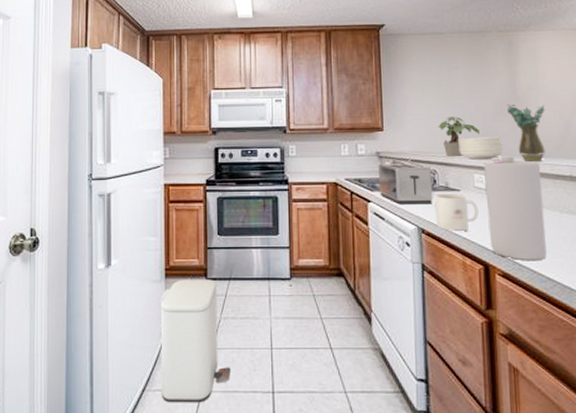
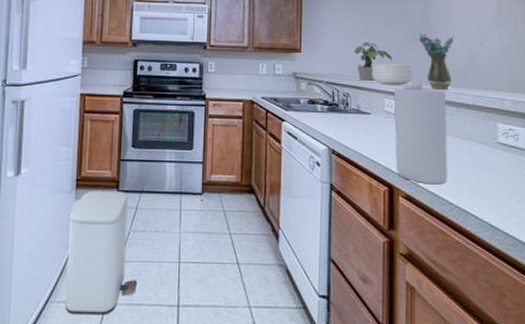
toaster: present [379,164,433,205] -> none [294,85,345,126]
mug: present [435,193,479,232] -> none [346,116,387,154]

